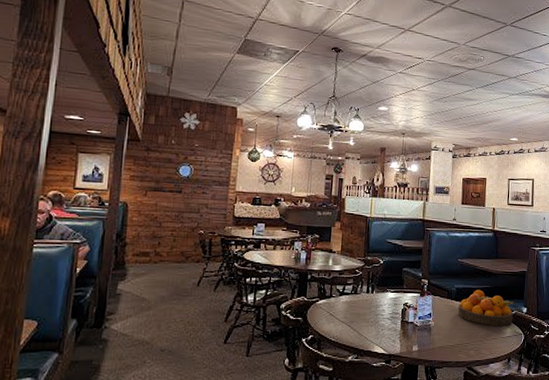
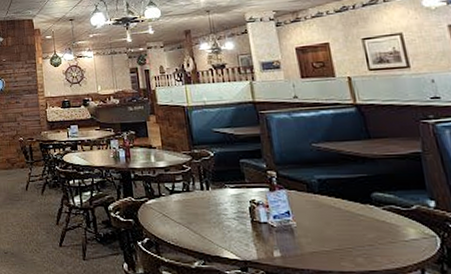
fruit bowl: present [457,289,514,326] -> none [325,179,416,225]

